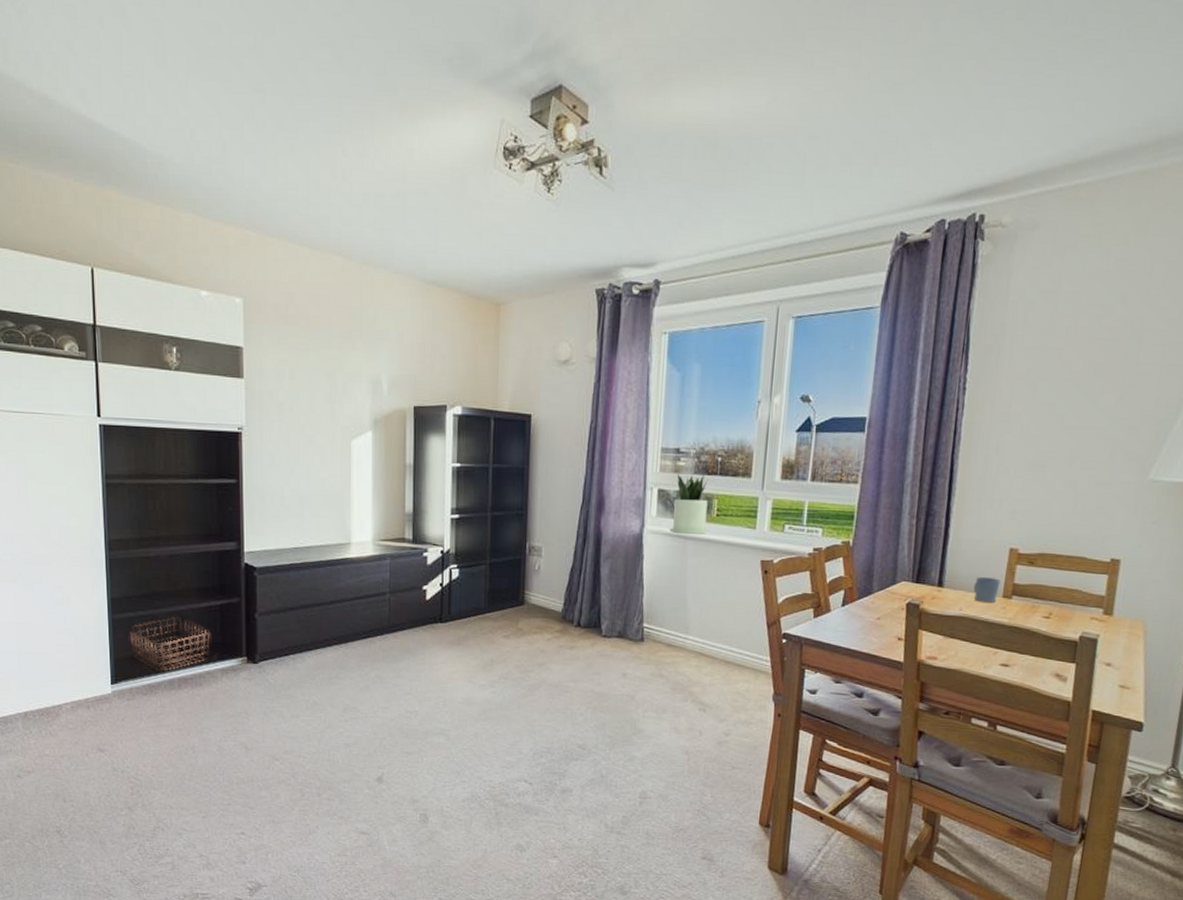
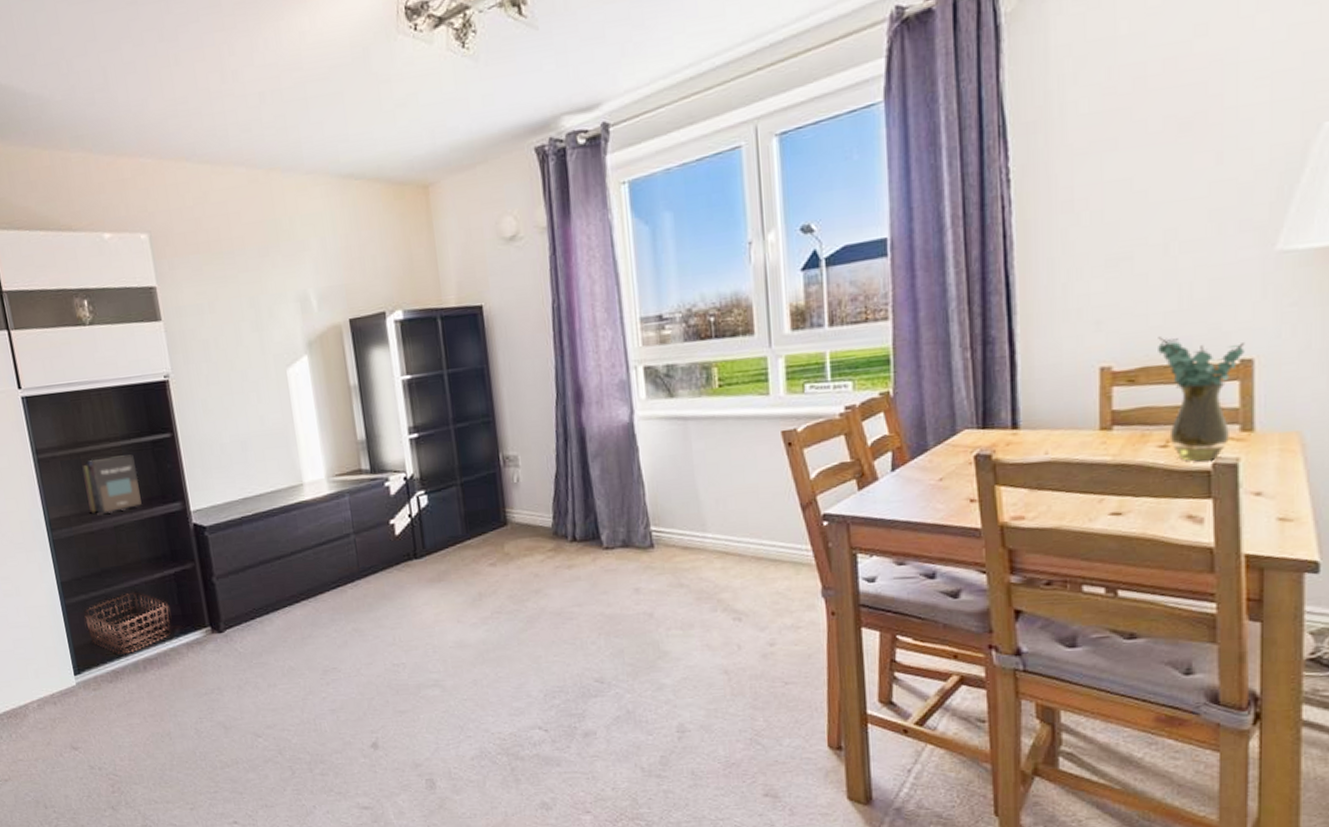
books: none [148,492,200,541] -> present [82,454,142,513]
planter: present [669,474,709,535] -> none [663,341,713,416]
mug: present [973,576,1001,604] -> none [1059,407,1094,442]
vase: none [1051,531,1116,634] -> present [1158,337,1245,462]

